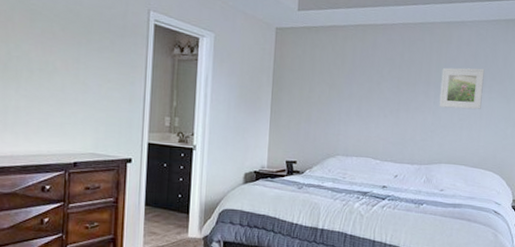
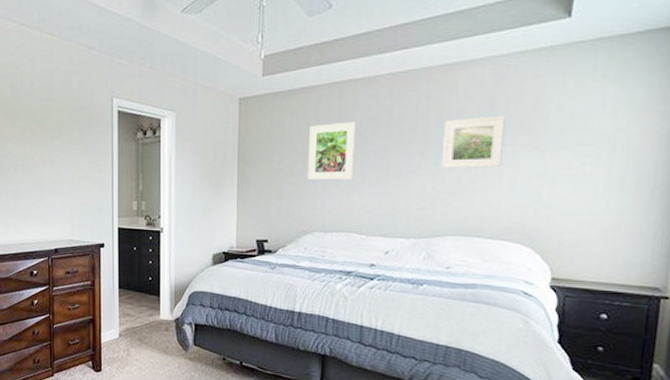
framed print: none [333,60,375,111] -> present [307,121,356,180]

